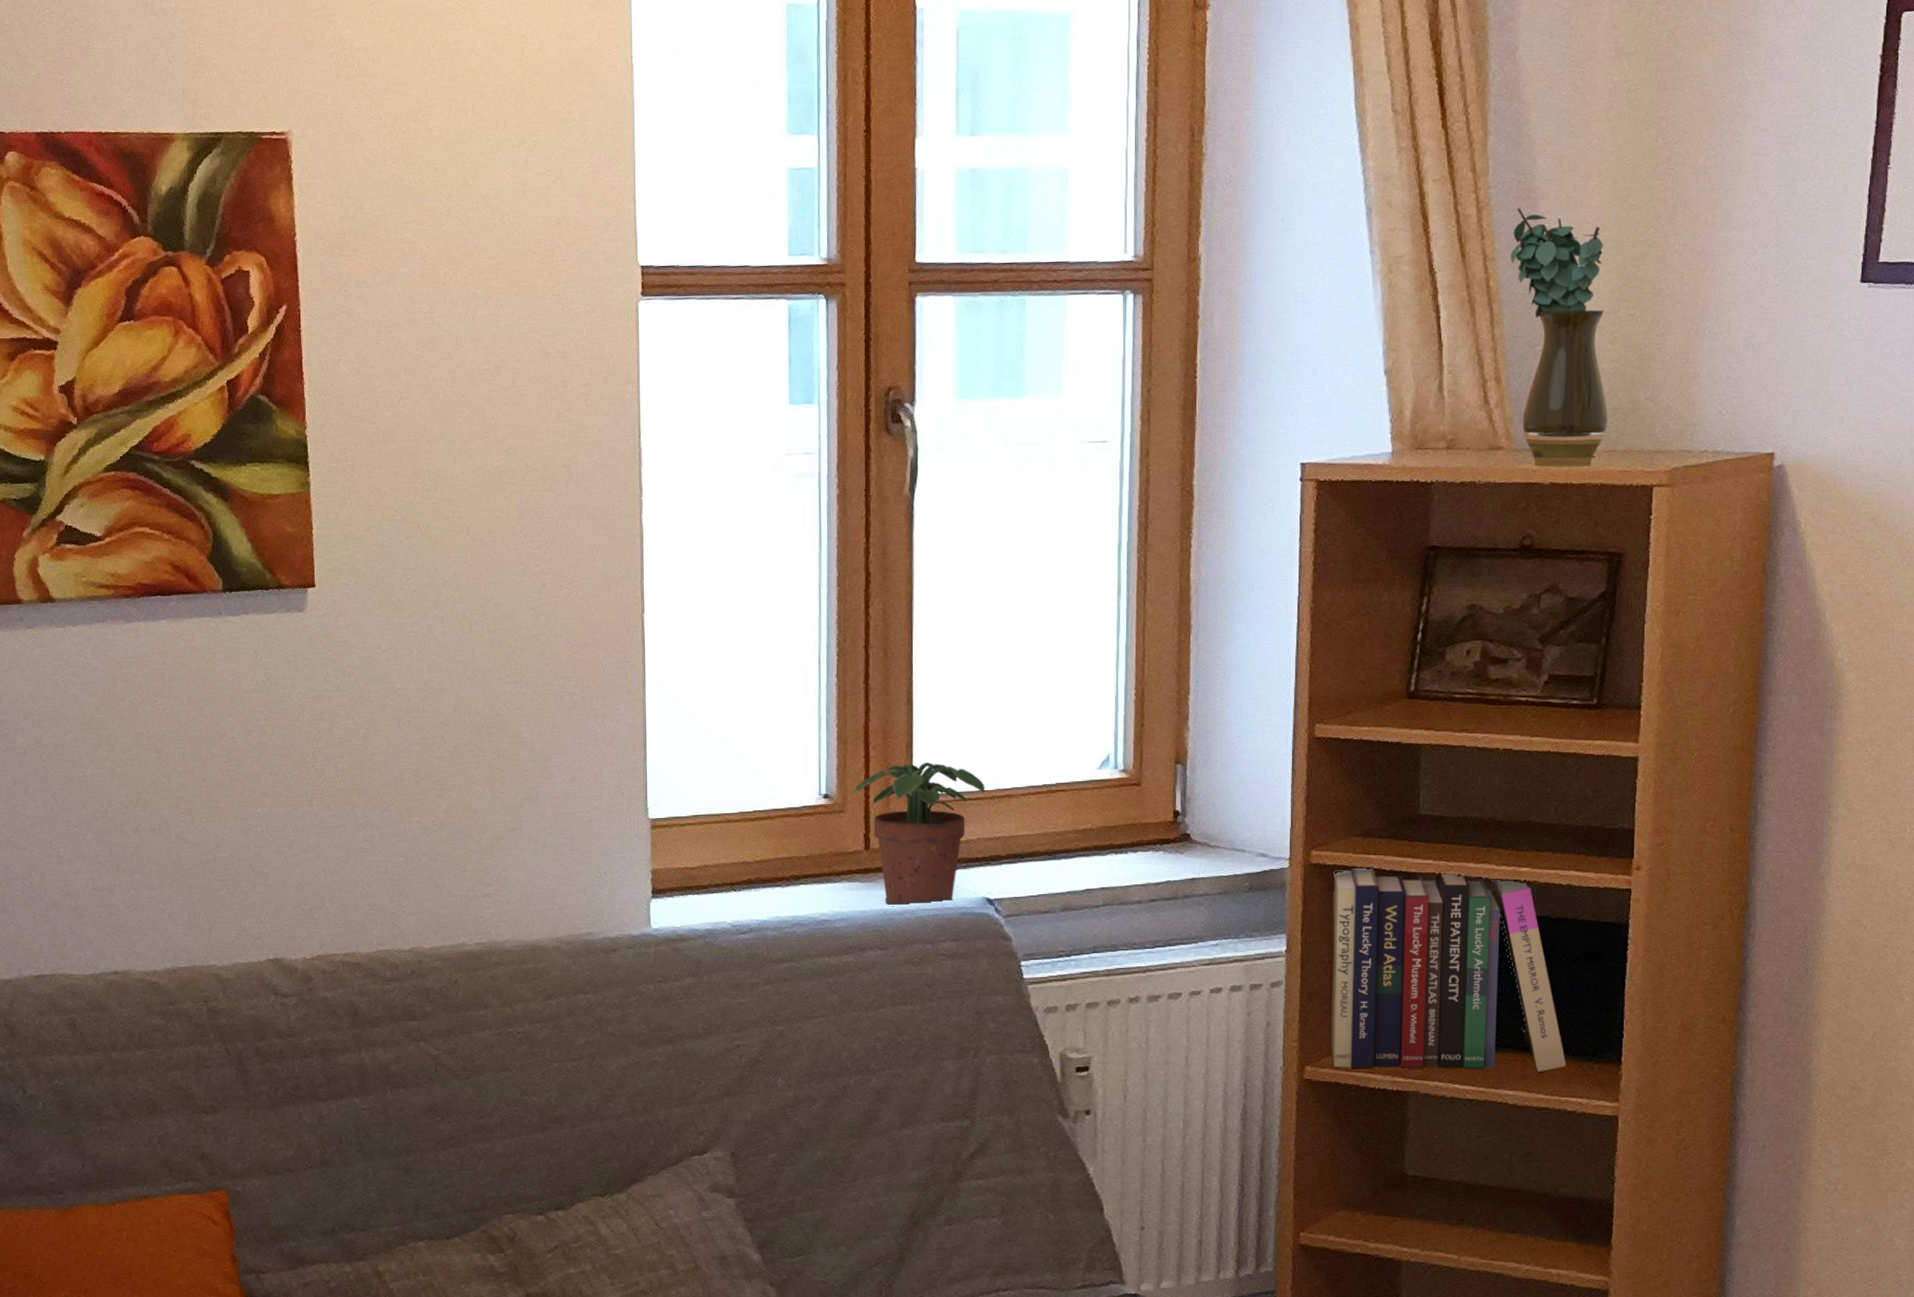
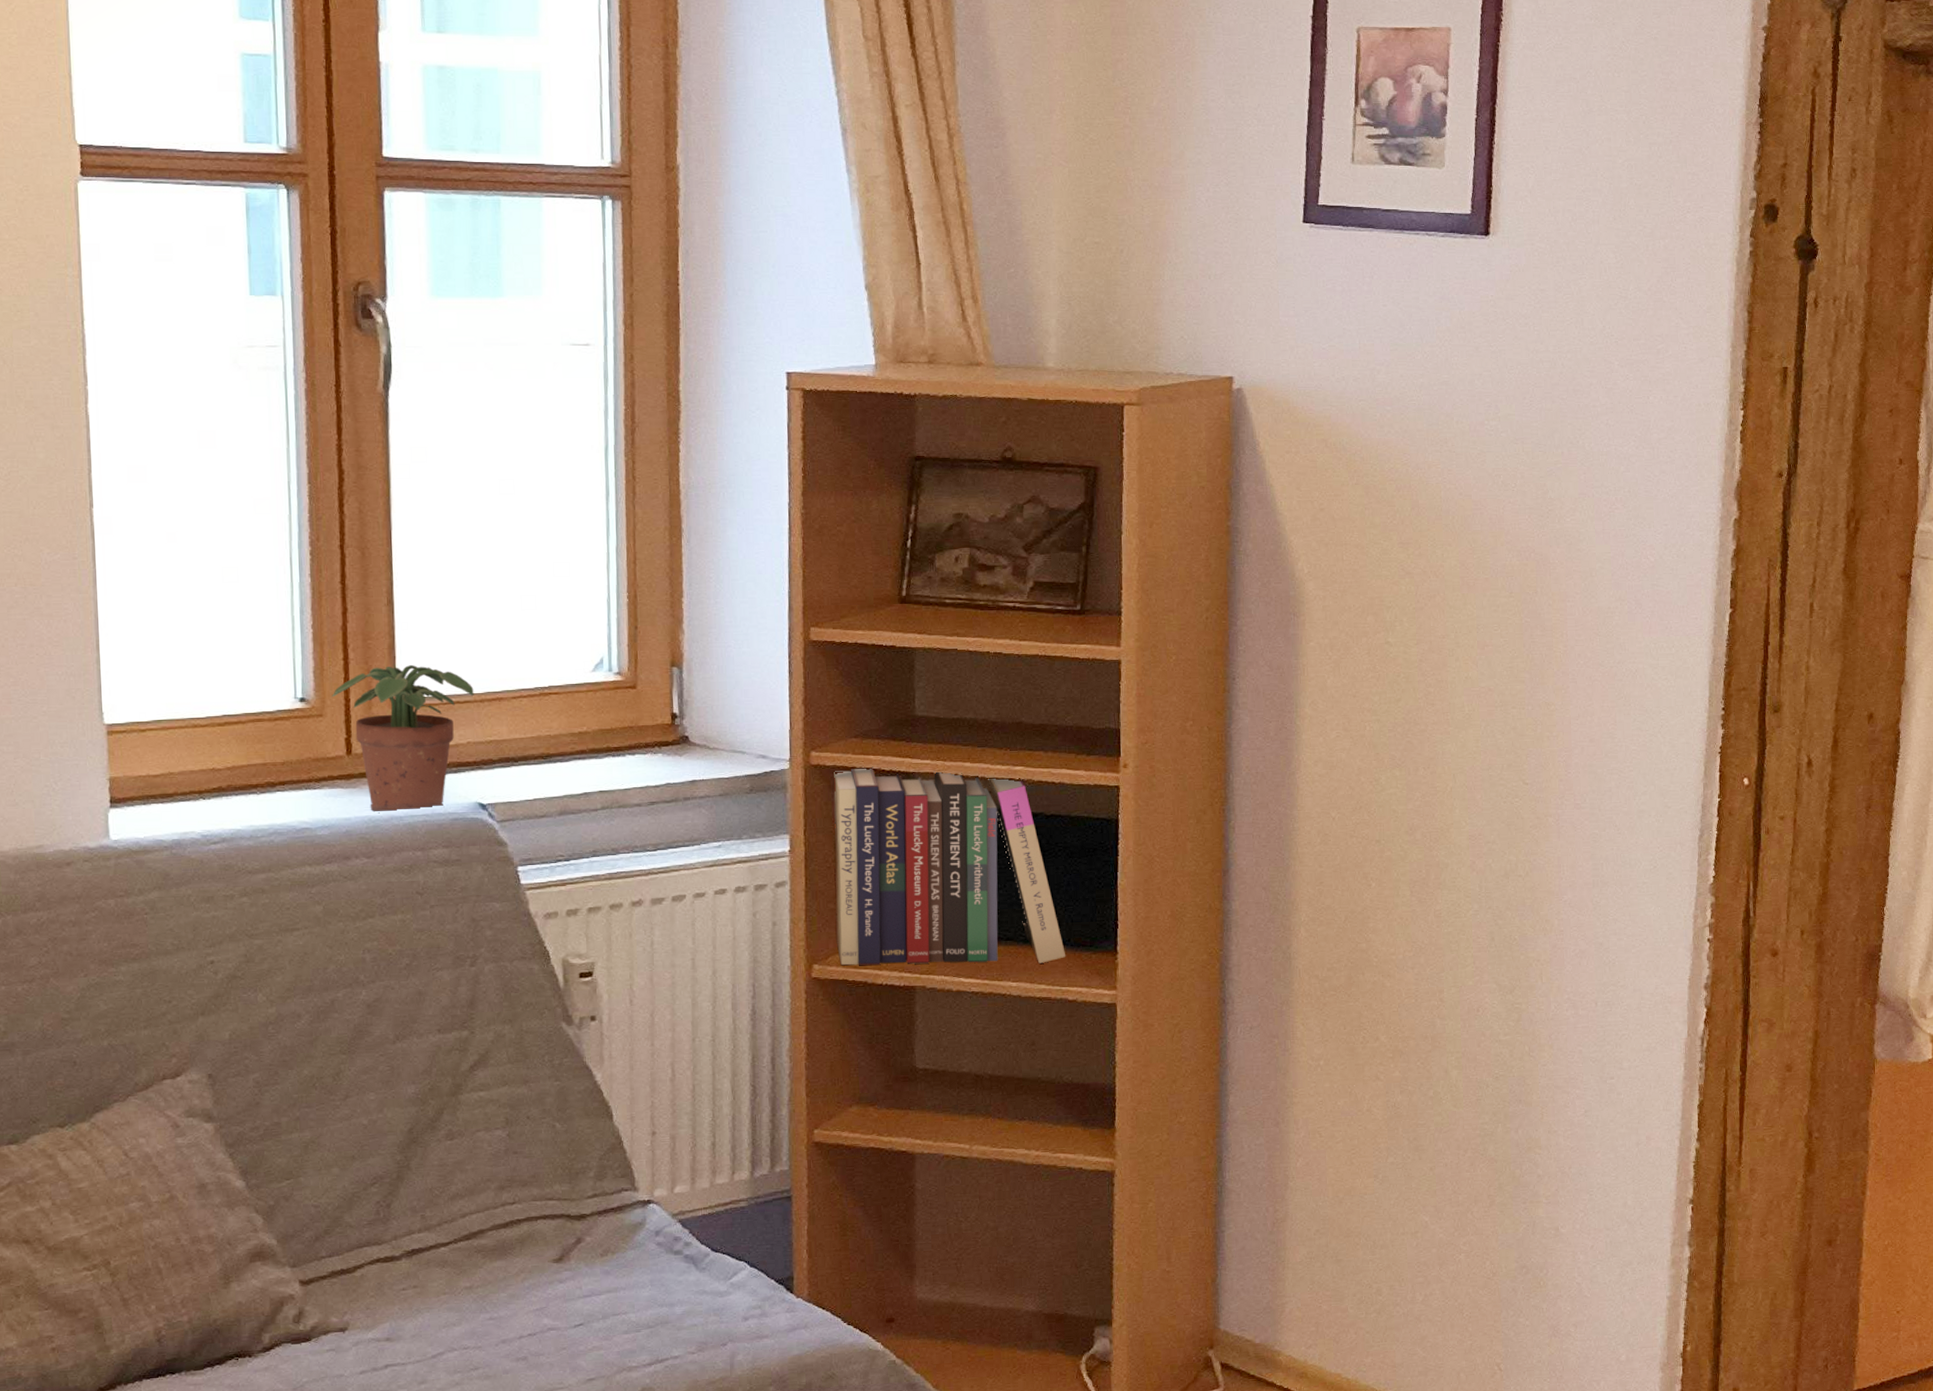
vase: present [1510,208,1607,468] -> none [982,136,1079,384]

